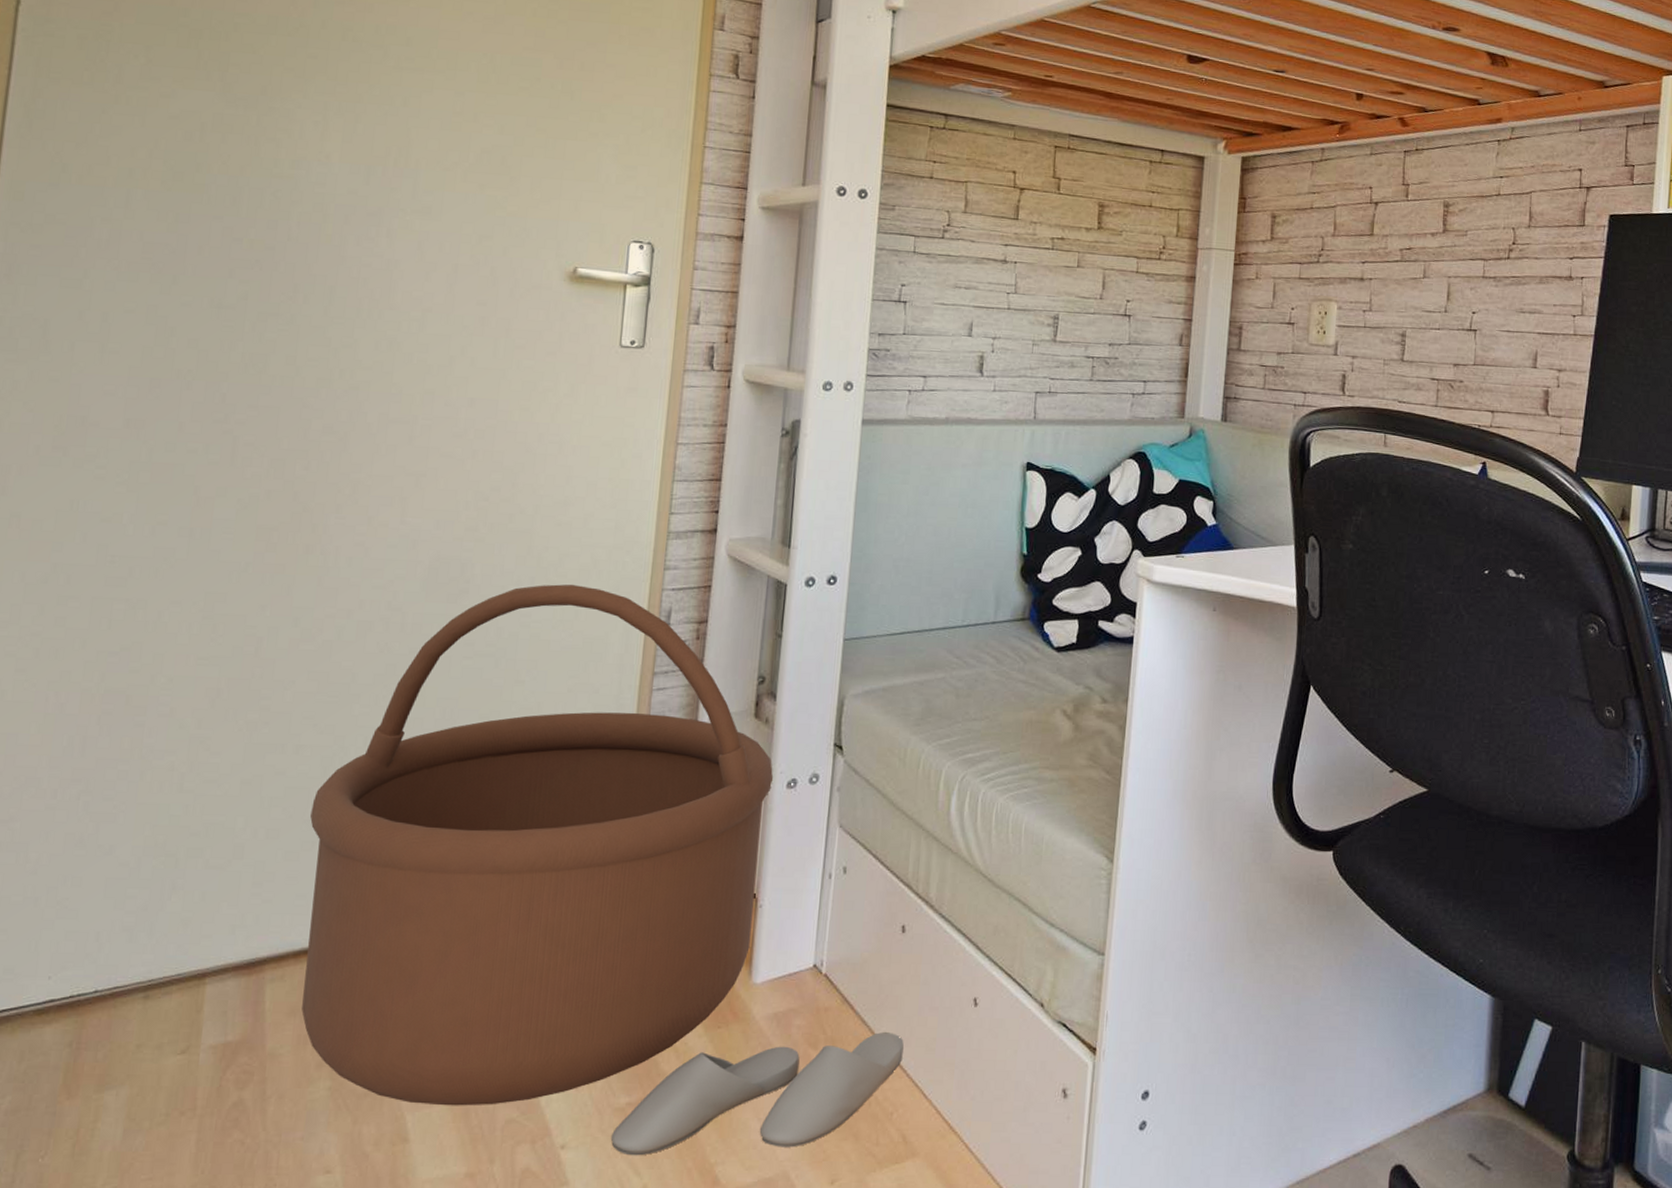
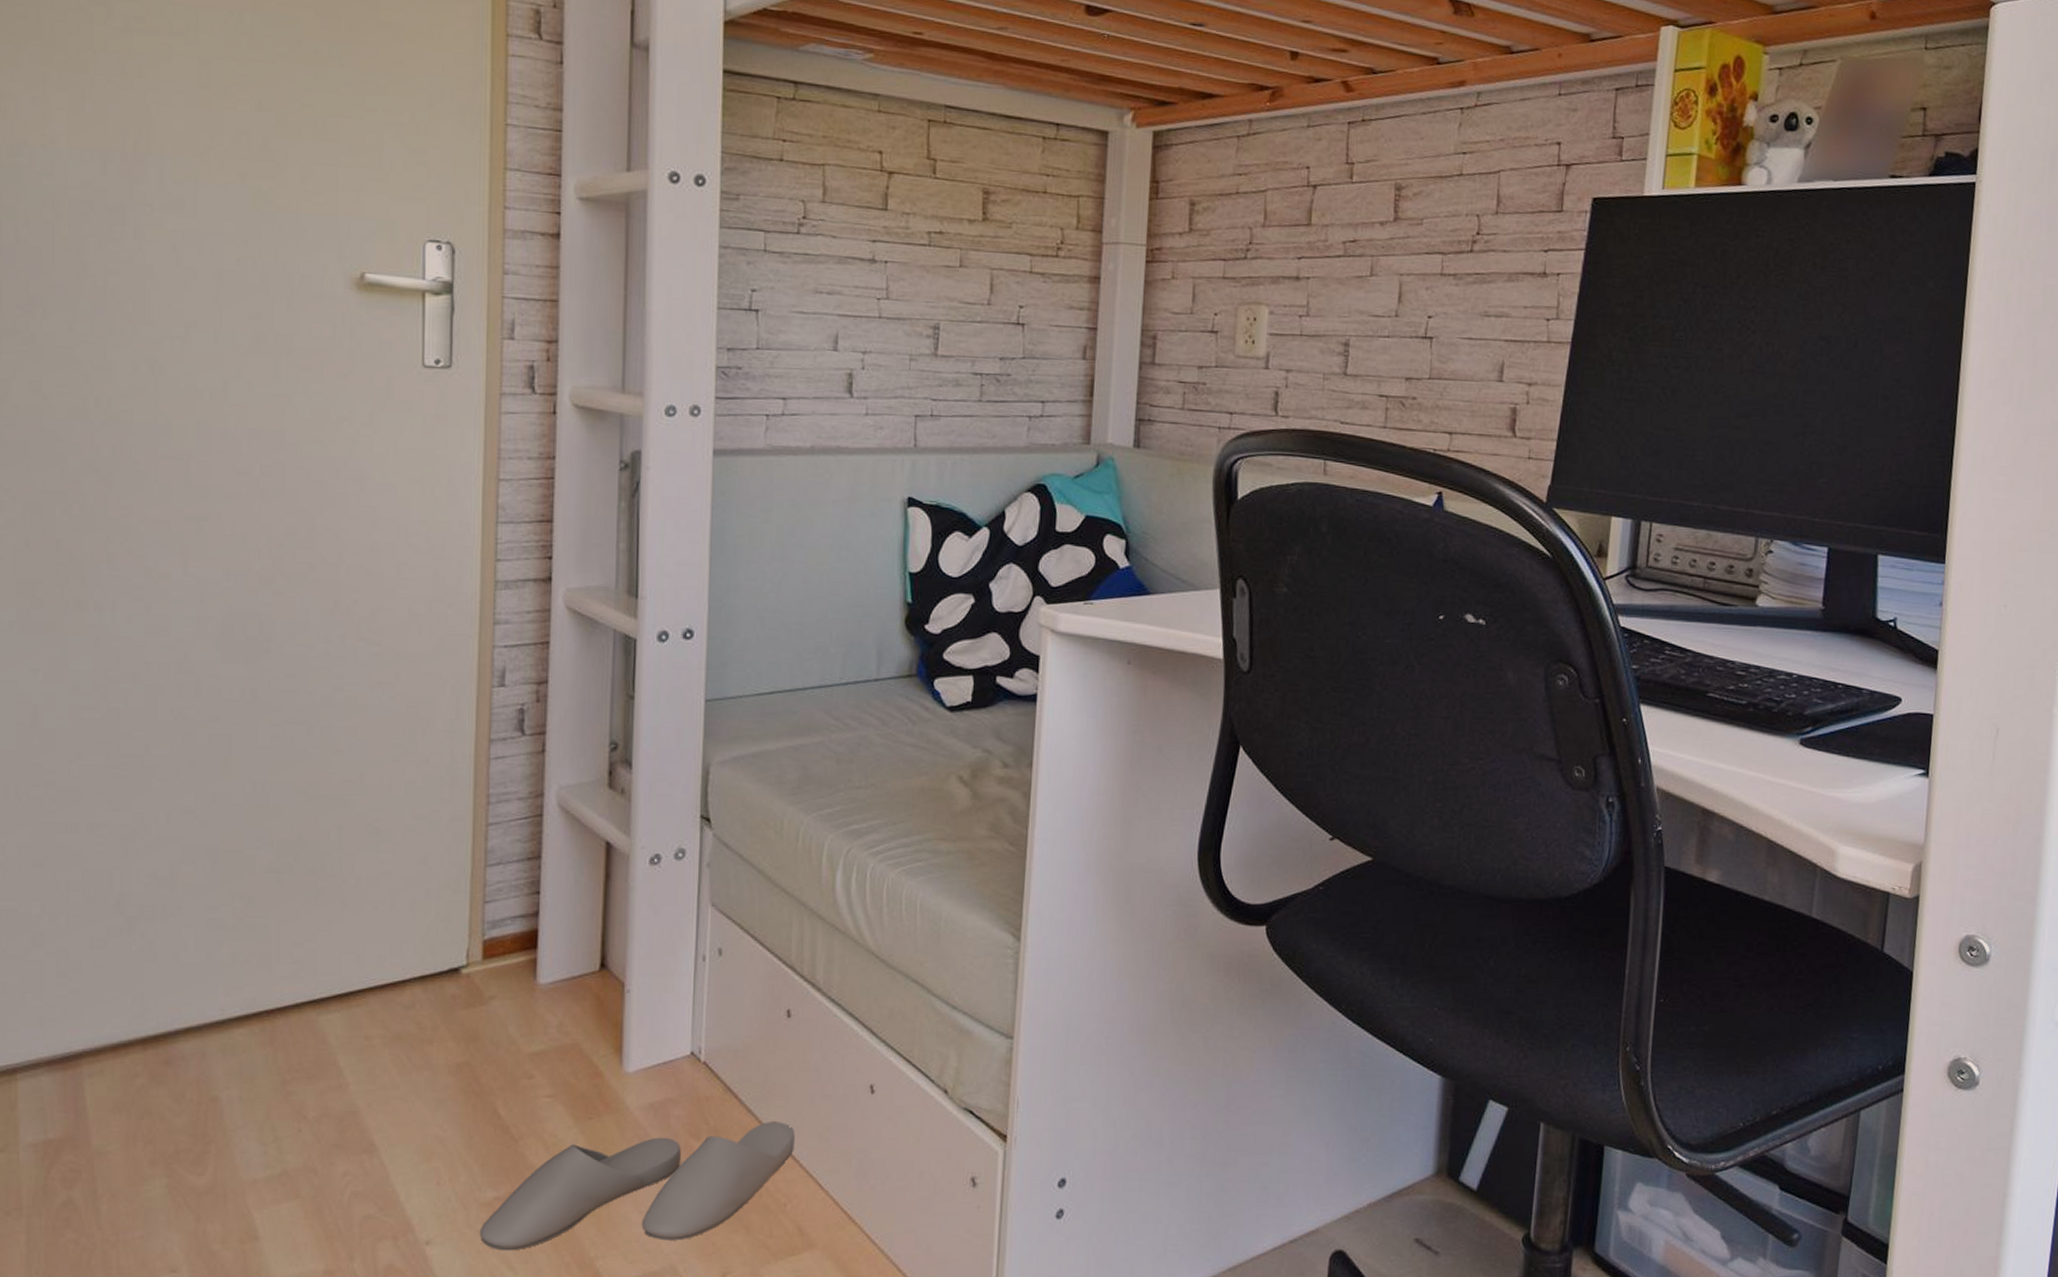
basket: present [301,584,773,1106] -> none [115,641,633,1203]

